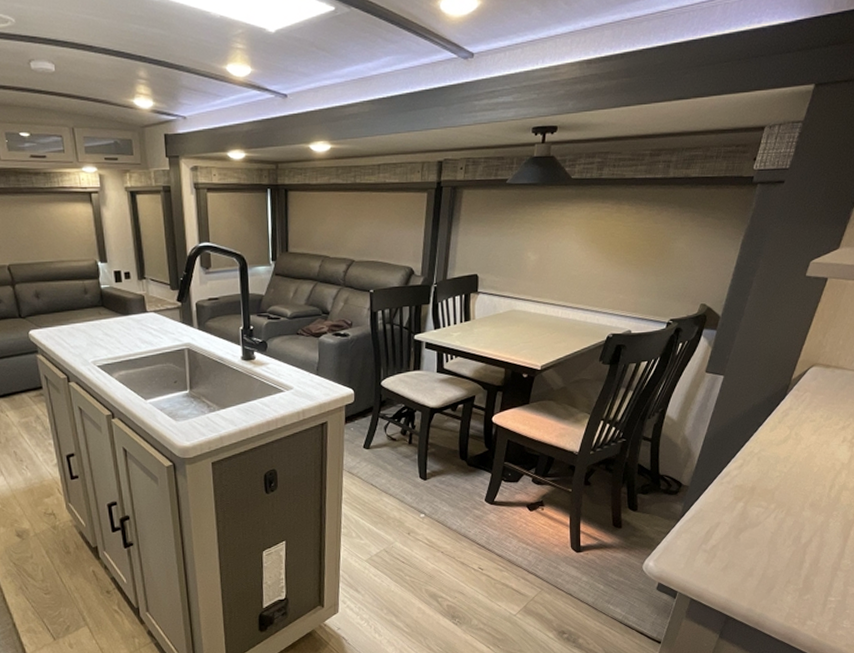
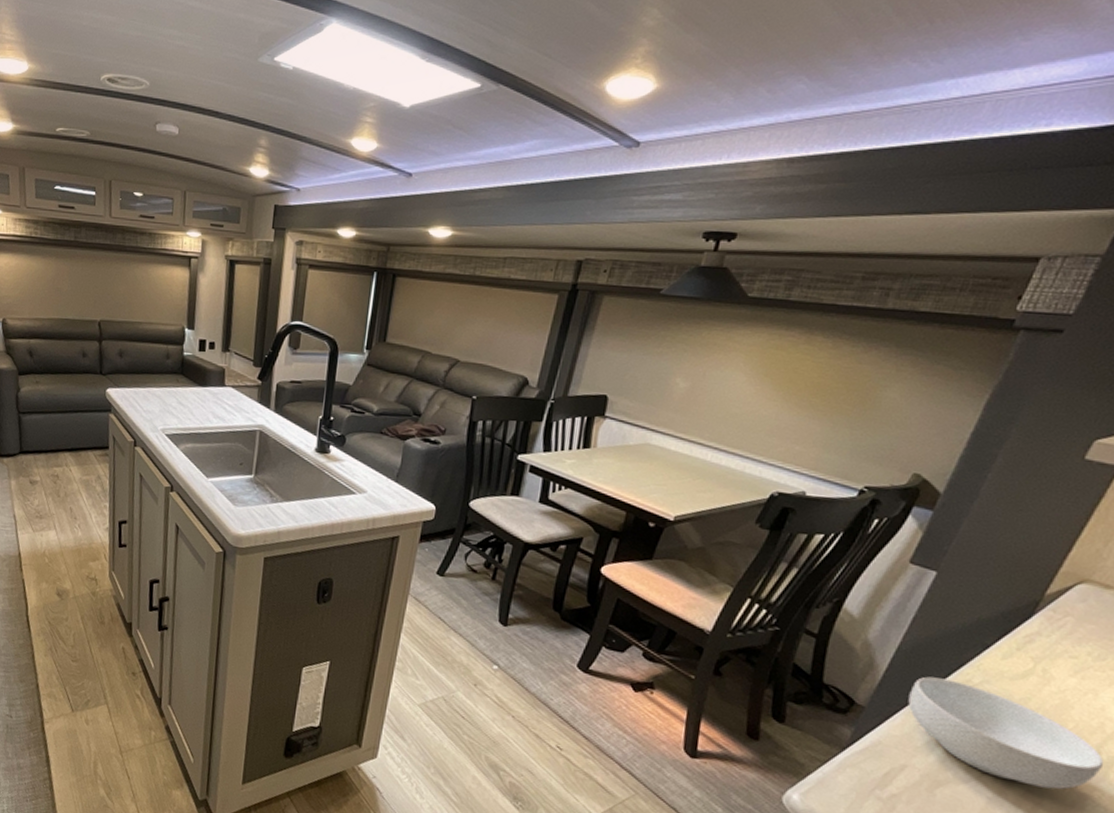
cereal bowl: none [716,453,837,518] -> present [908,676,1105,790]

